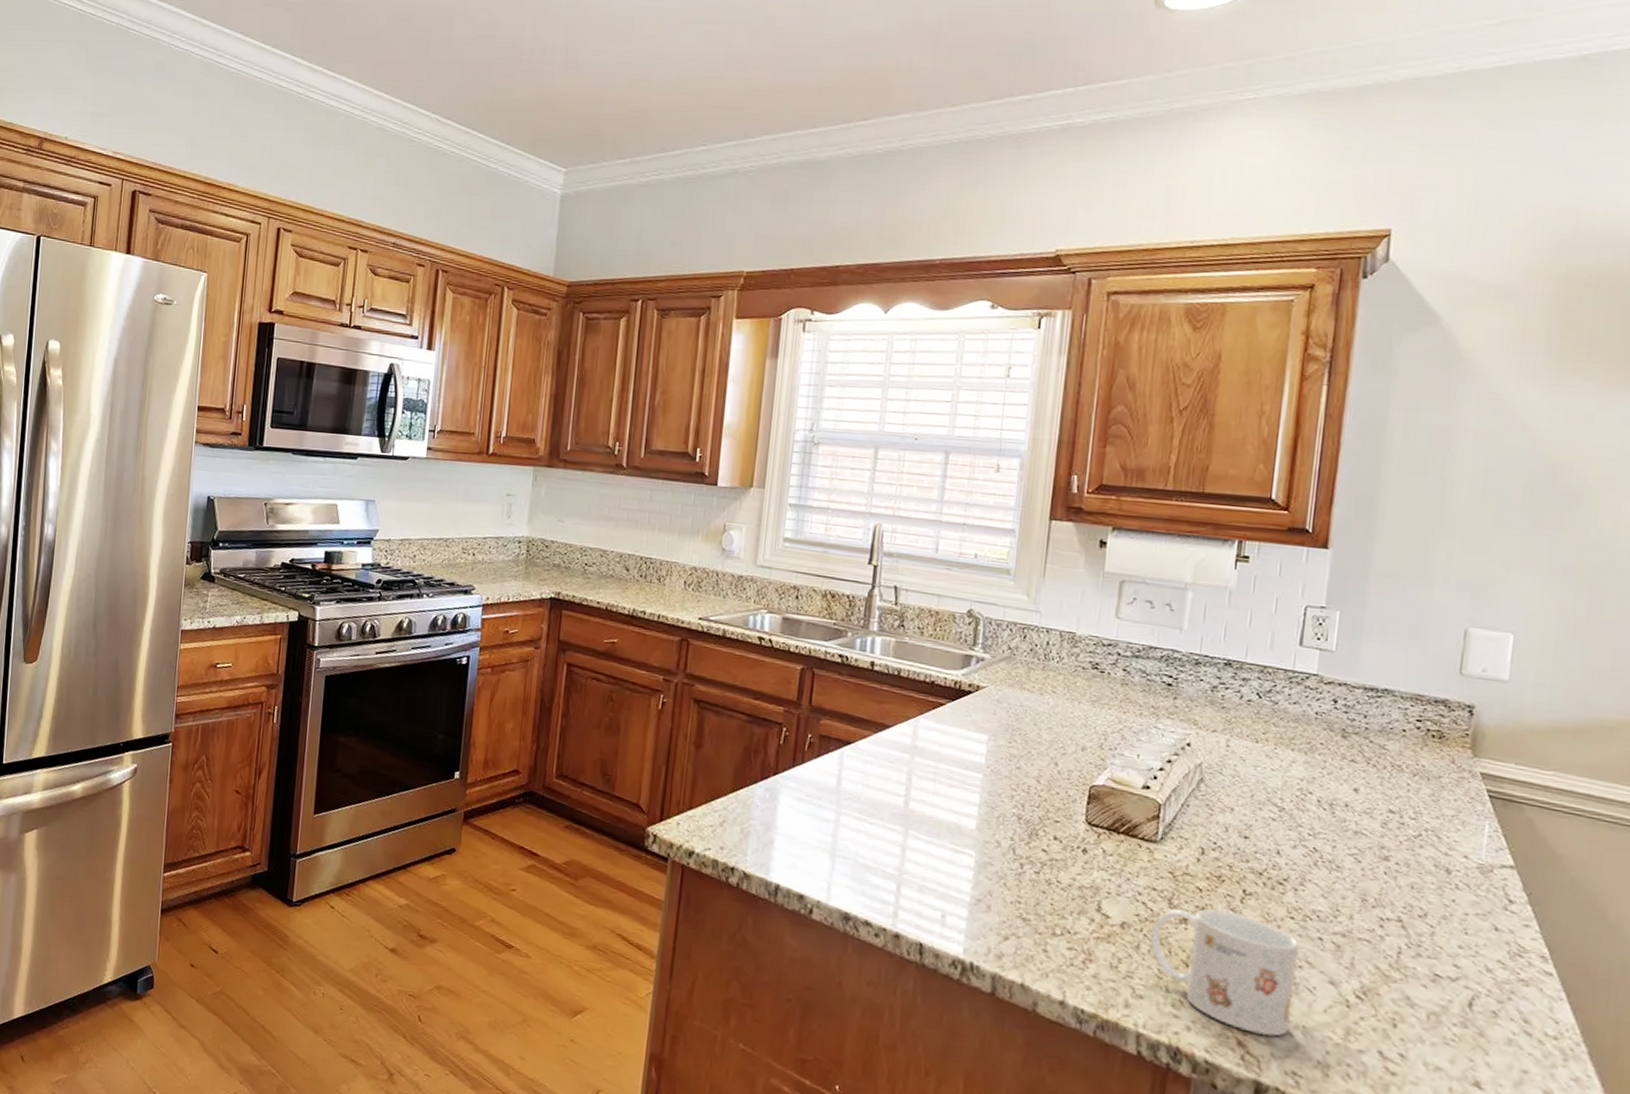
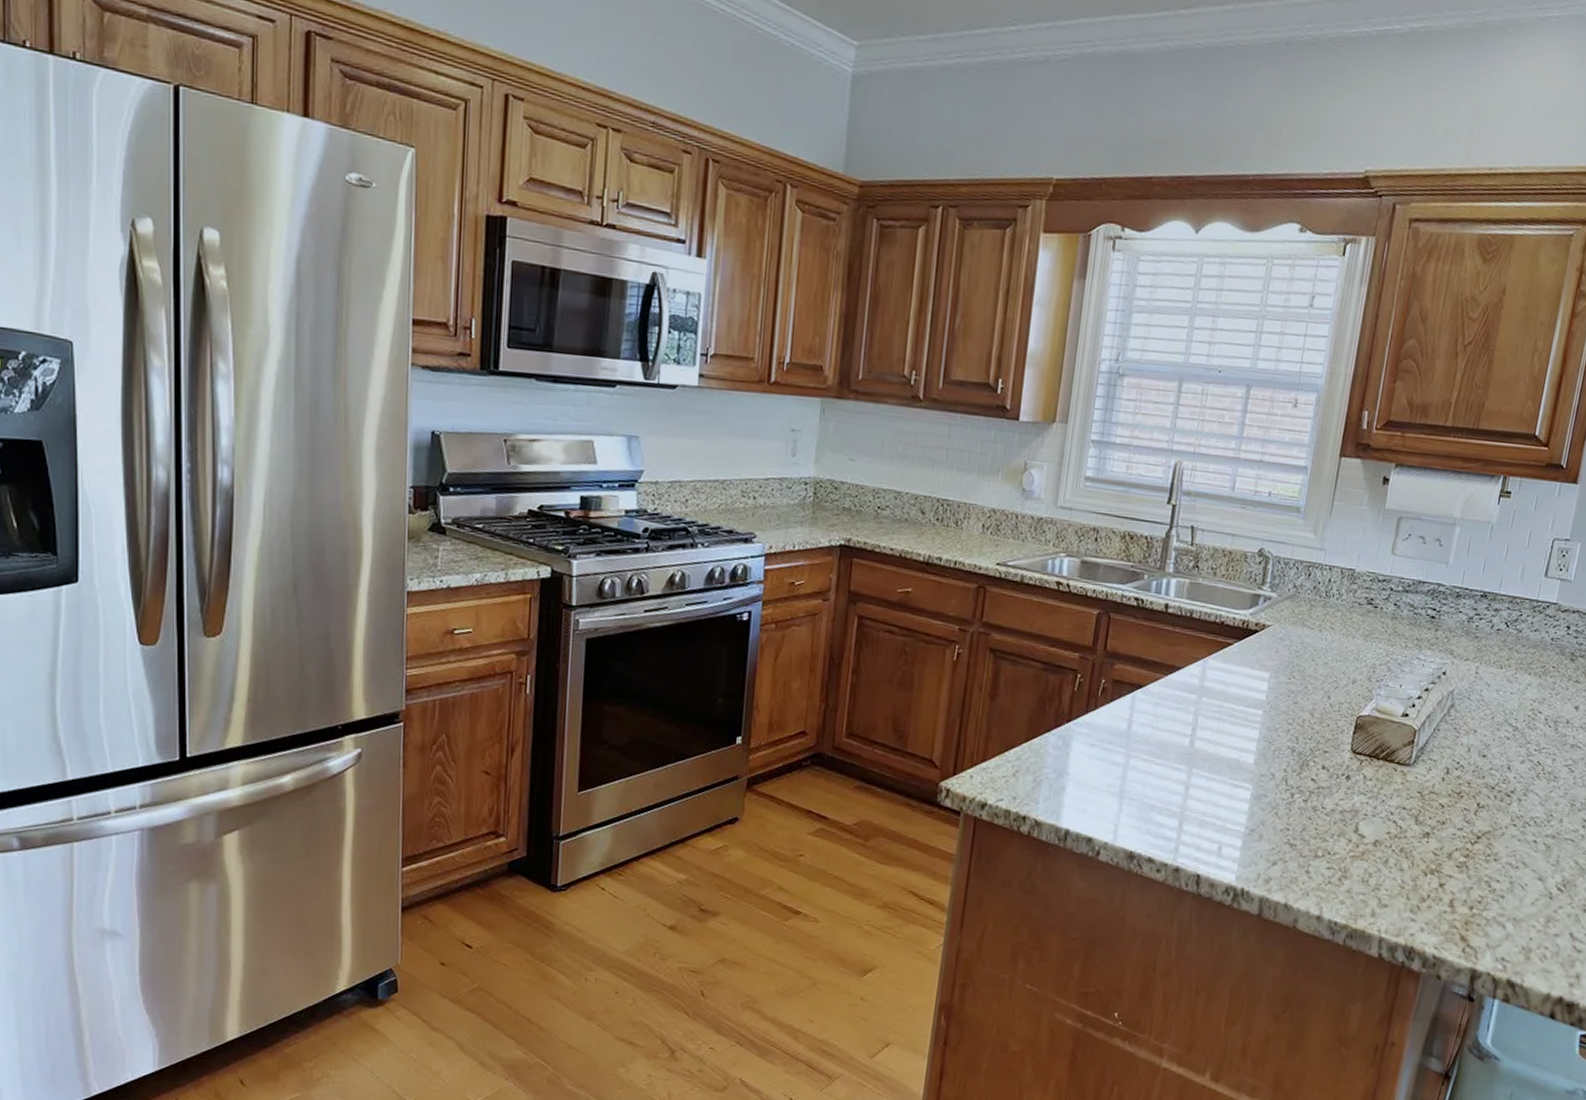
mug: present [1150,908,1299,1036] -> none [1397,822,1518,930]

